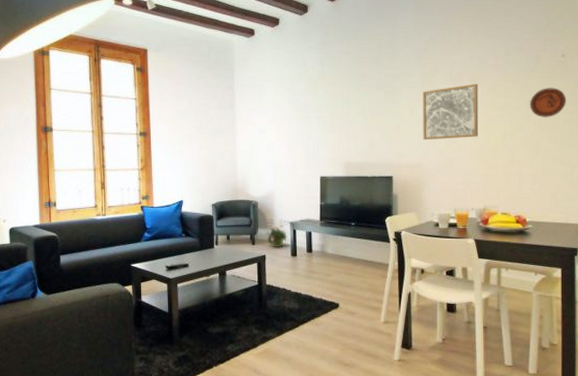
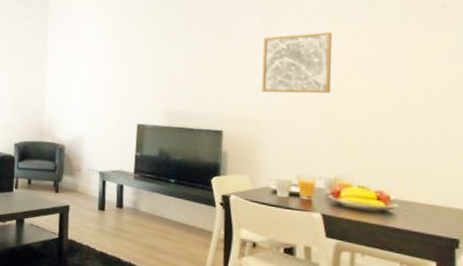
potted plant: present [265,225,287,248] -> none [71,173,95,200]
decorative plate: present [529,88,566,118] -> none [397,42,446,78]

